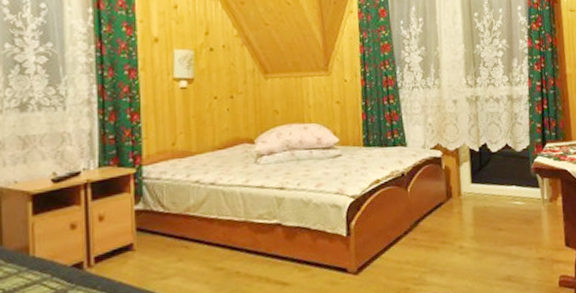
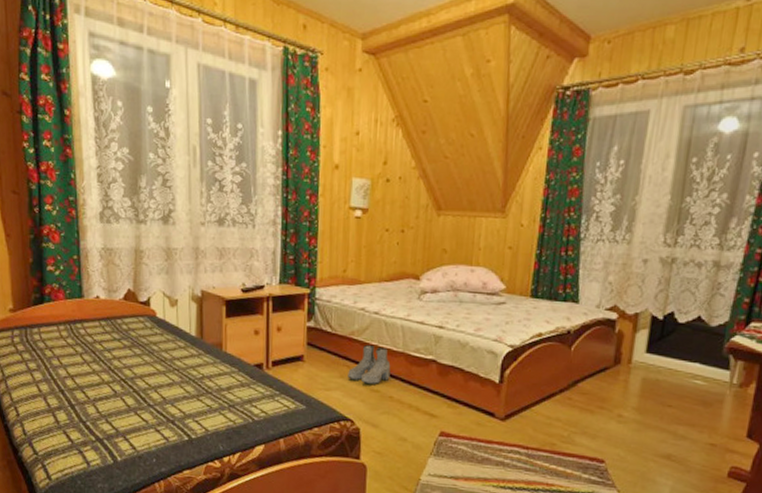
boots: none [187,218,234,263] -> present [348,344,391,384]

